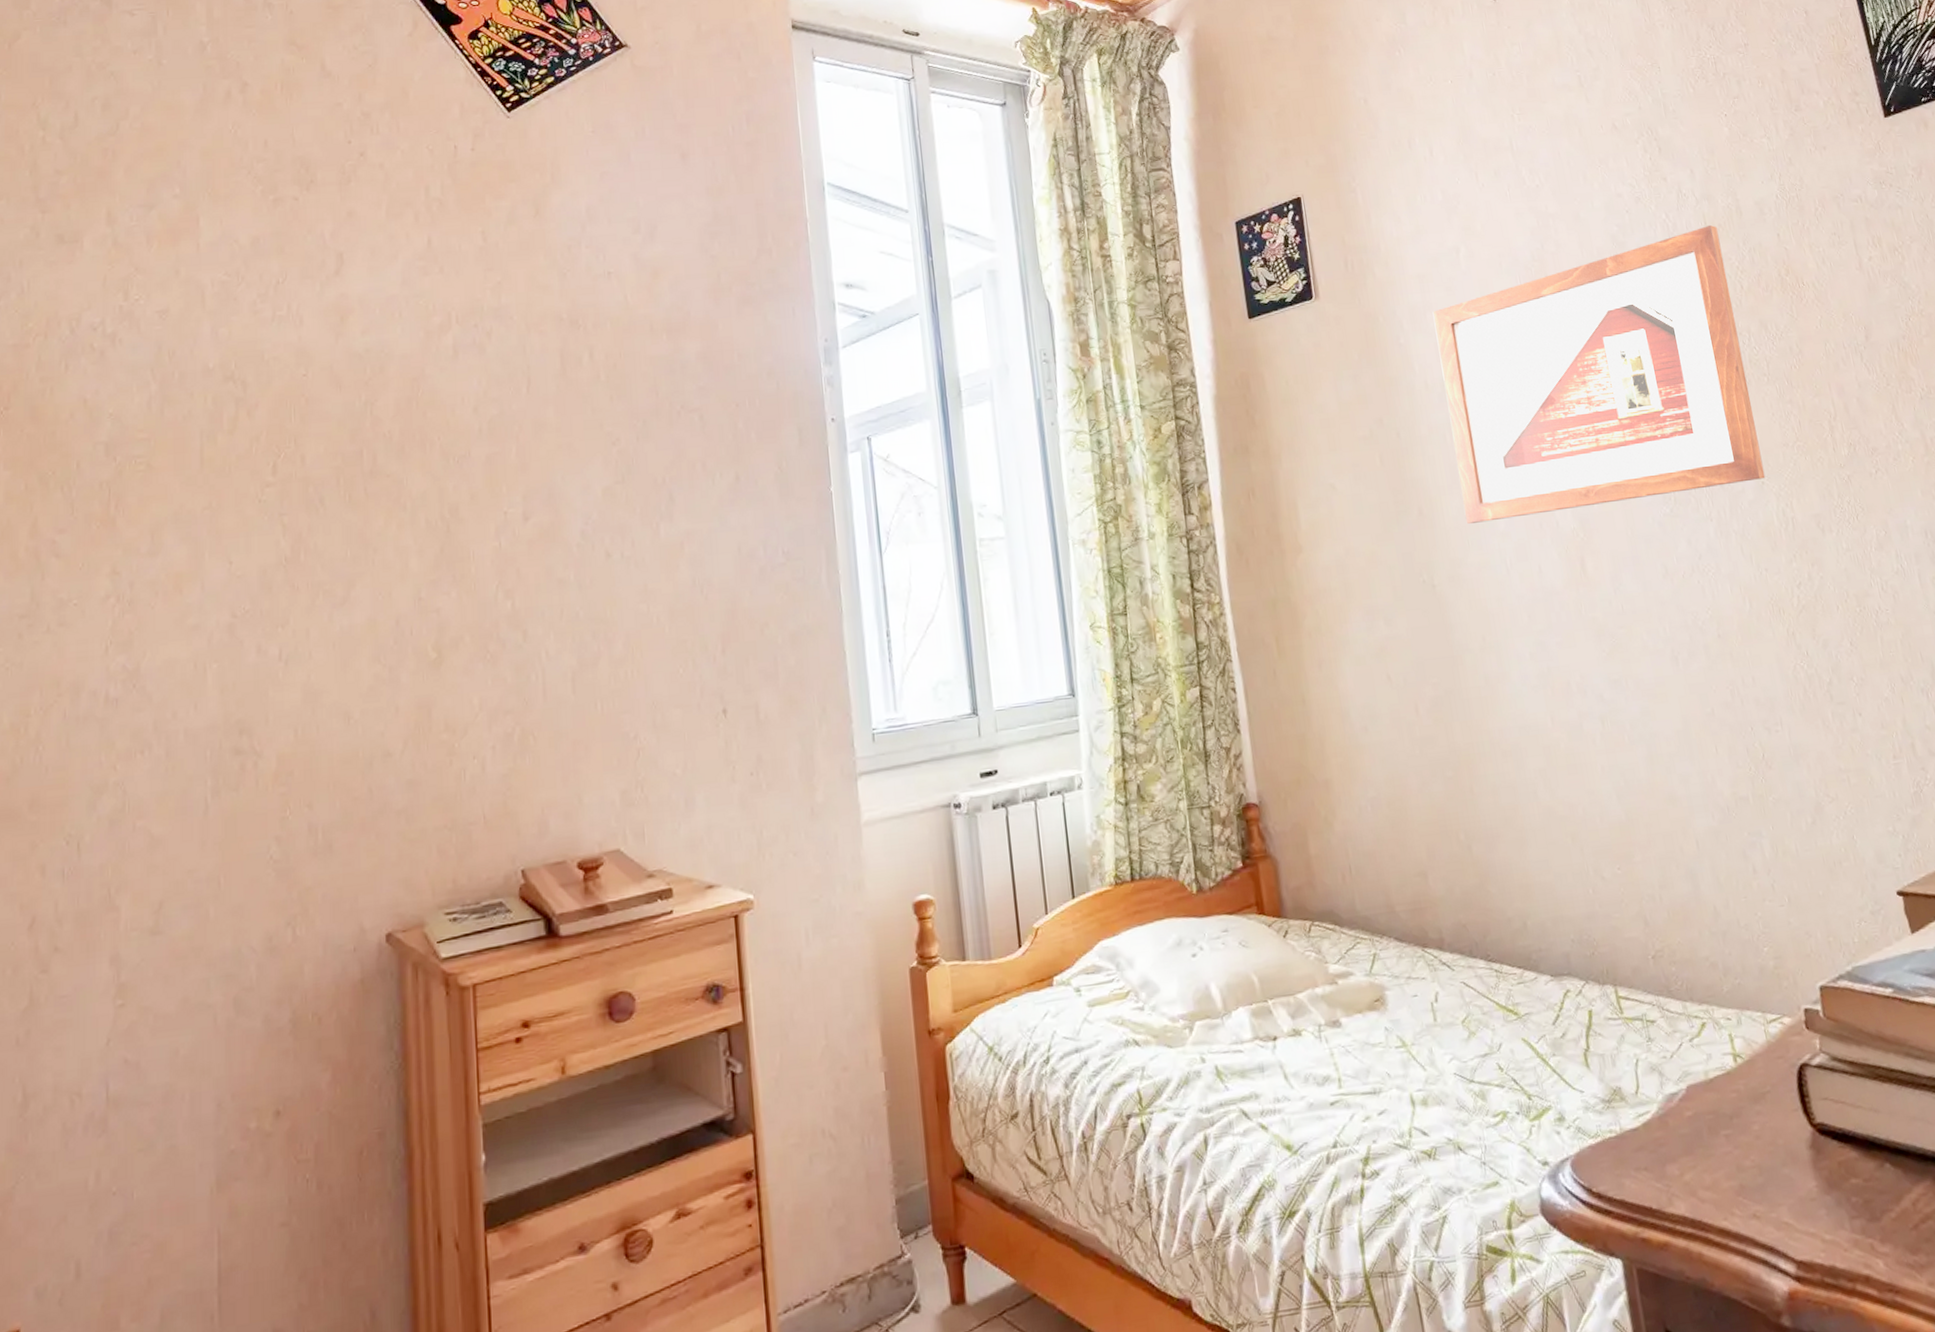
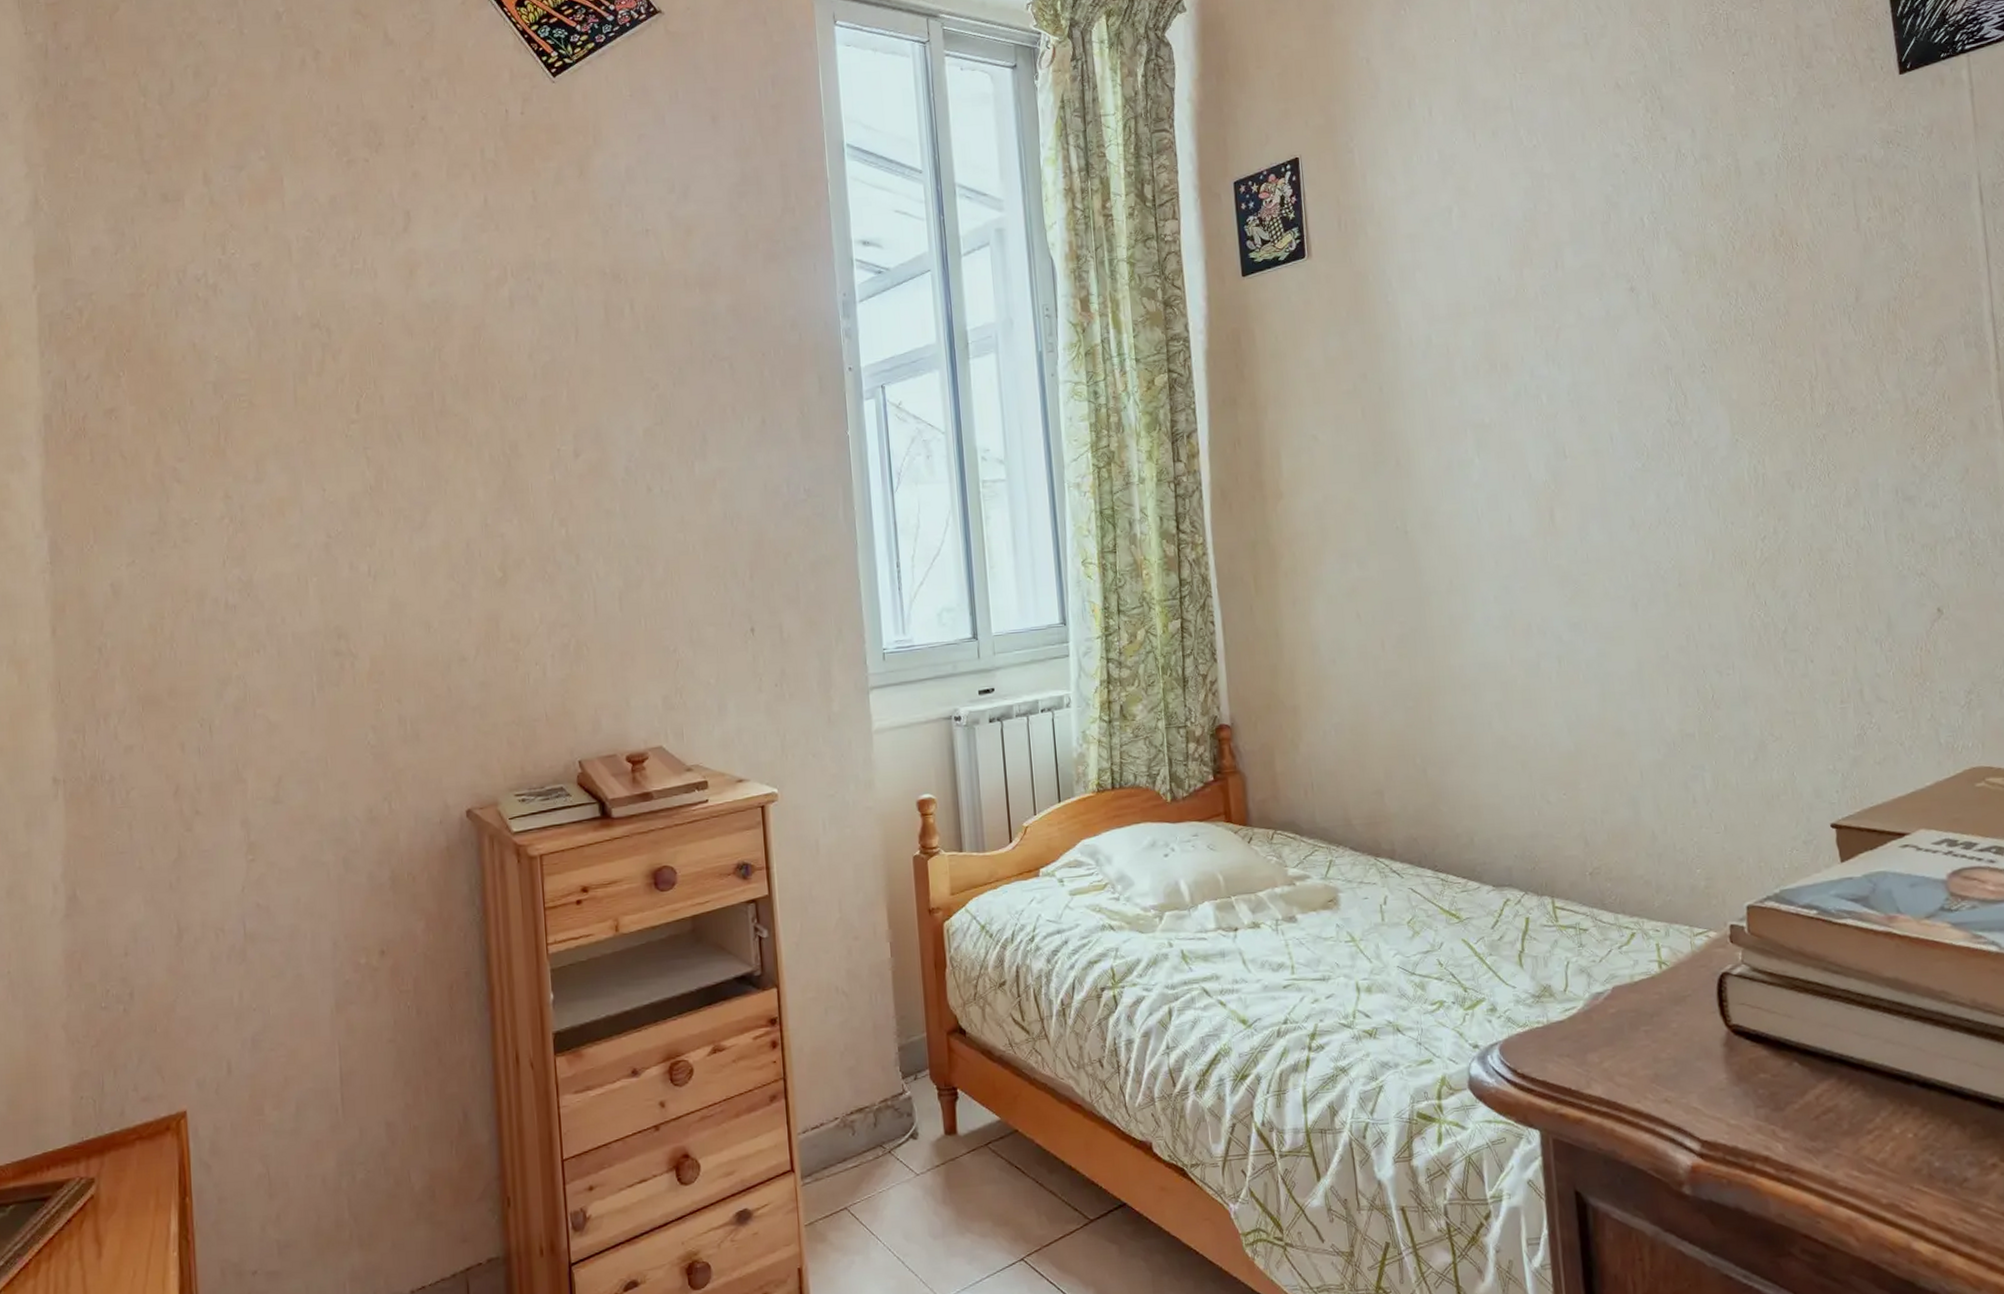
picture frame: present [1432,224,1766,524] -> none [1421,185,1740,475]

